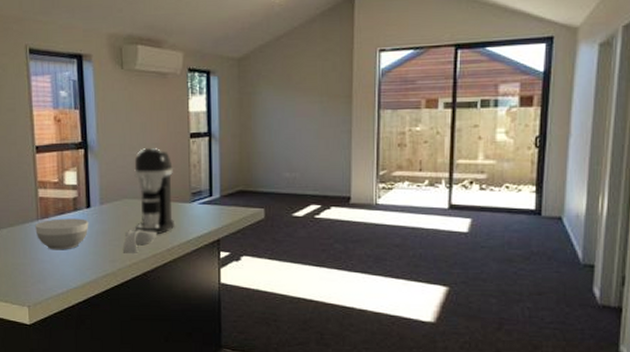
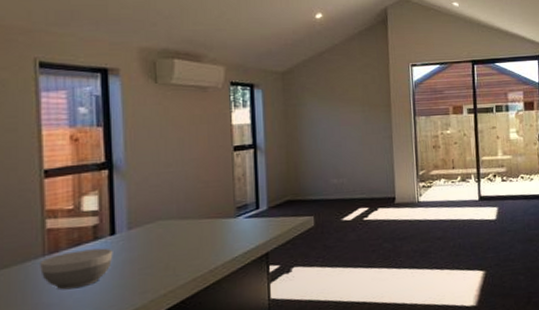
spoon rest: present [122,230,158,255] -> none [155,252,198,283]
coffee maker: present [134,148,174,234] -> none [170,163,217,255]

